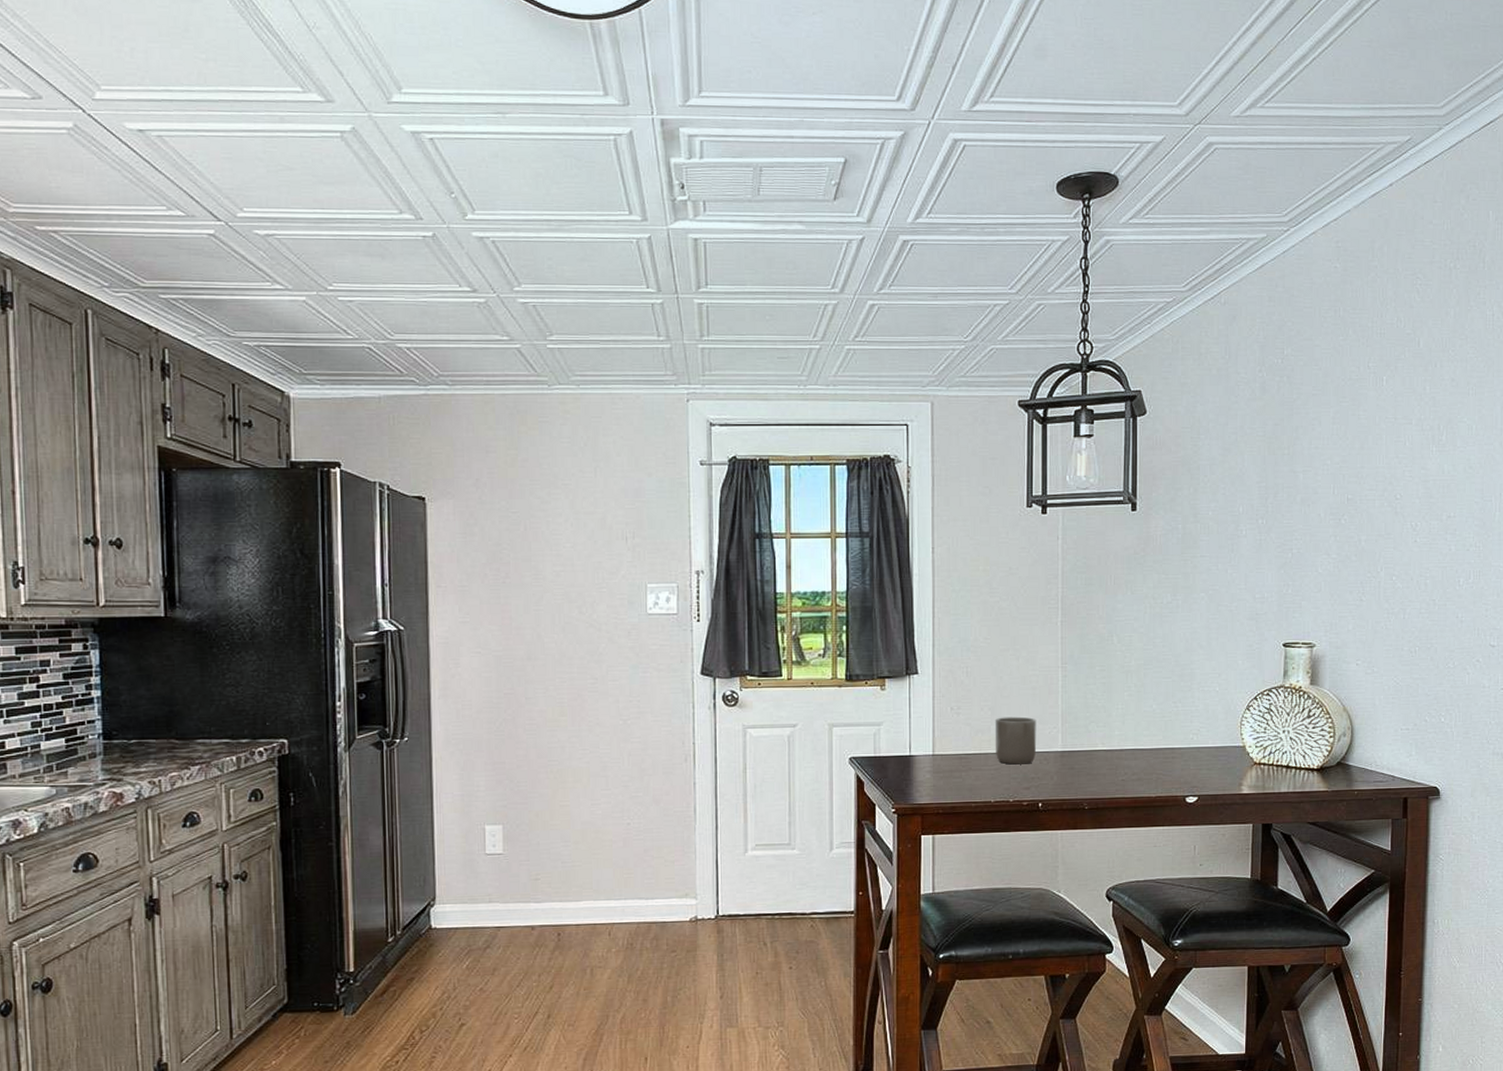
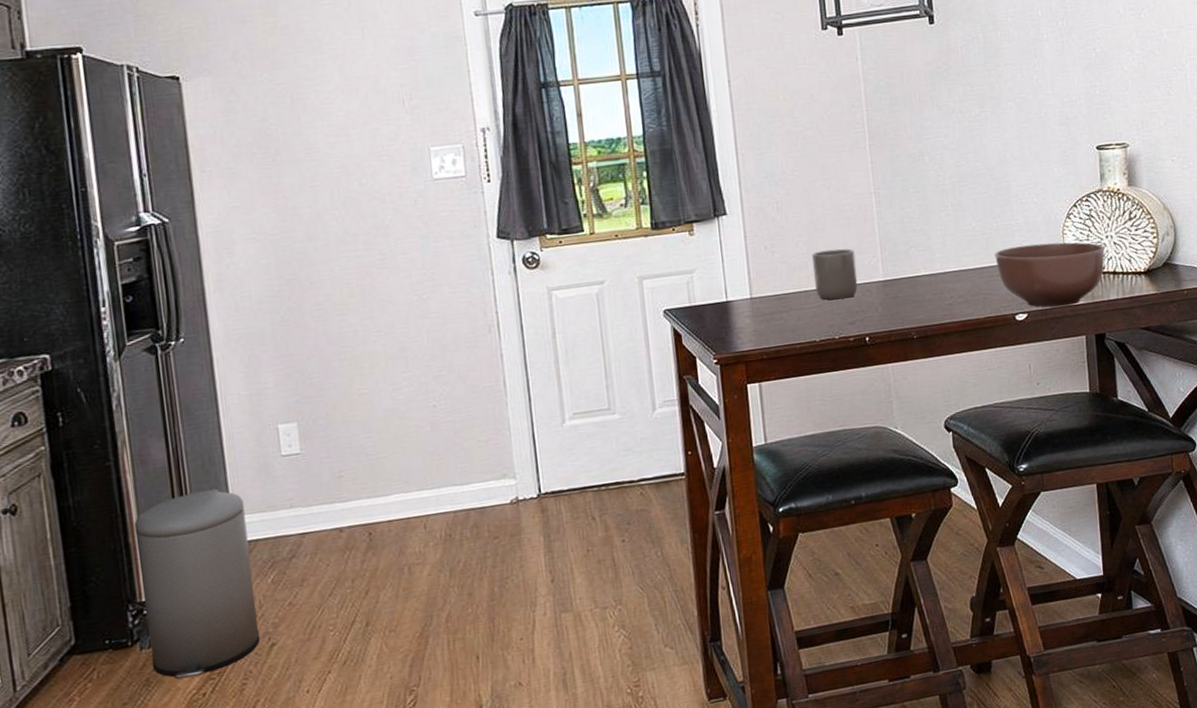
pedal bin: none [348,877,451,1046] -> present [134,488,260,680]
bowl: none [1172,731,1280,794] -> present [994,242,1105,308]

